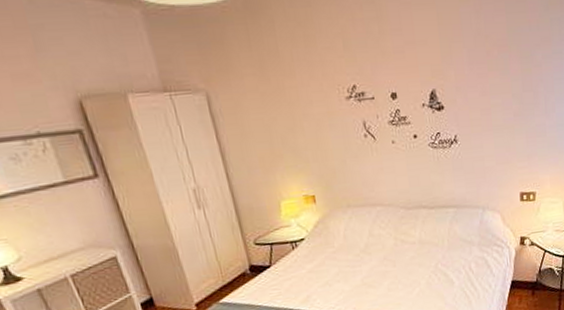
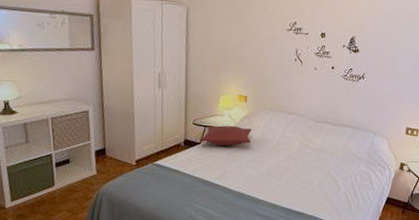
pillow: none [268,235,333,264] -> present [199,125,252,146]

